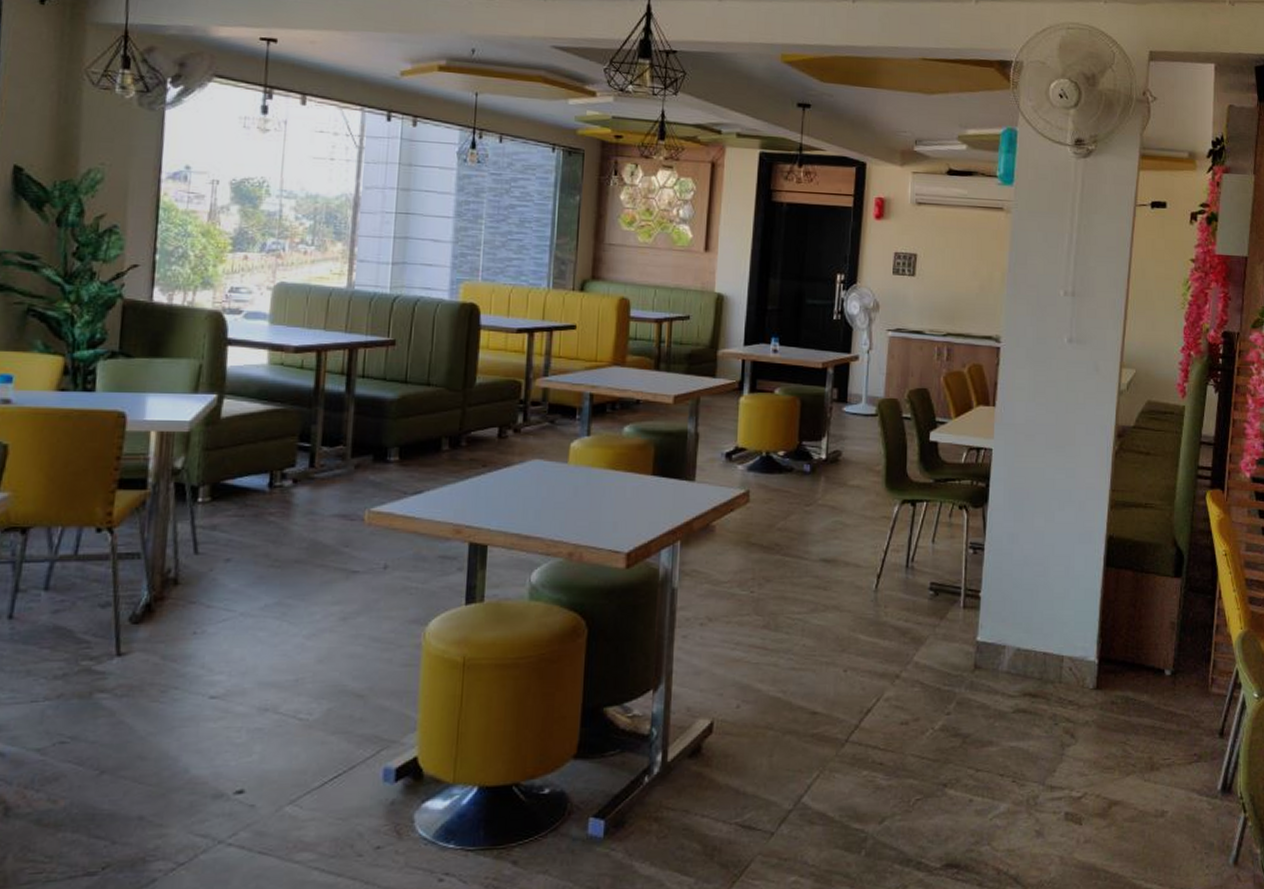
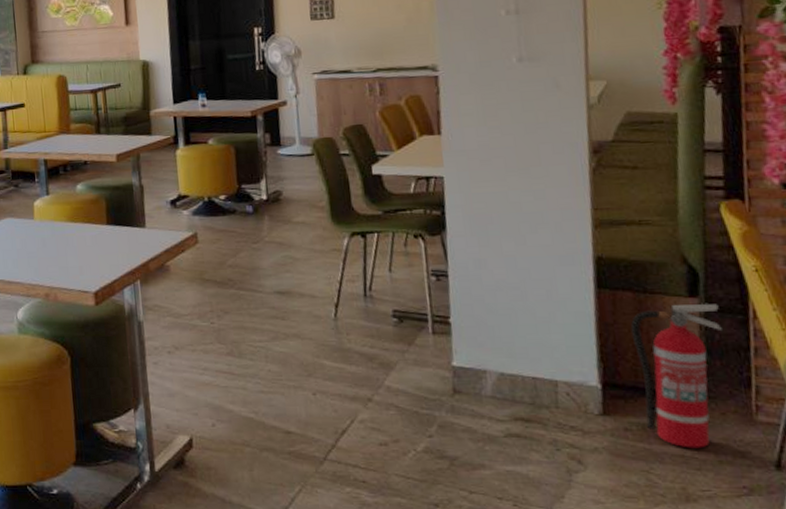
fire extinguisher: none [1127,583,1195,720] -> present [630,303,722,448]

